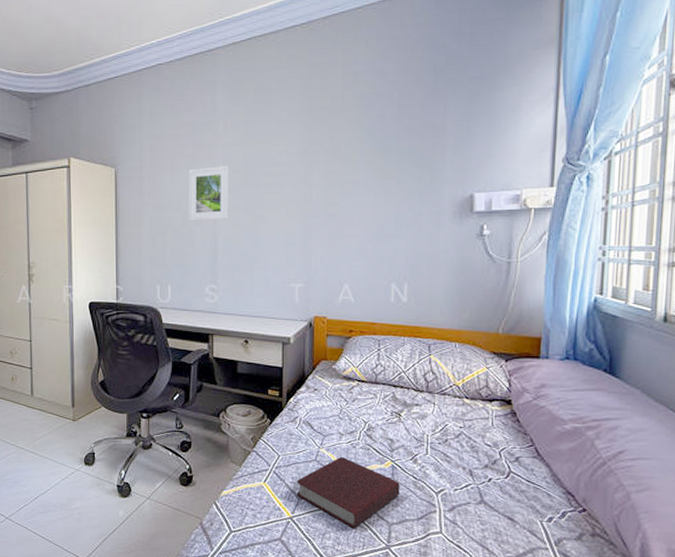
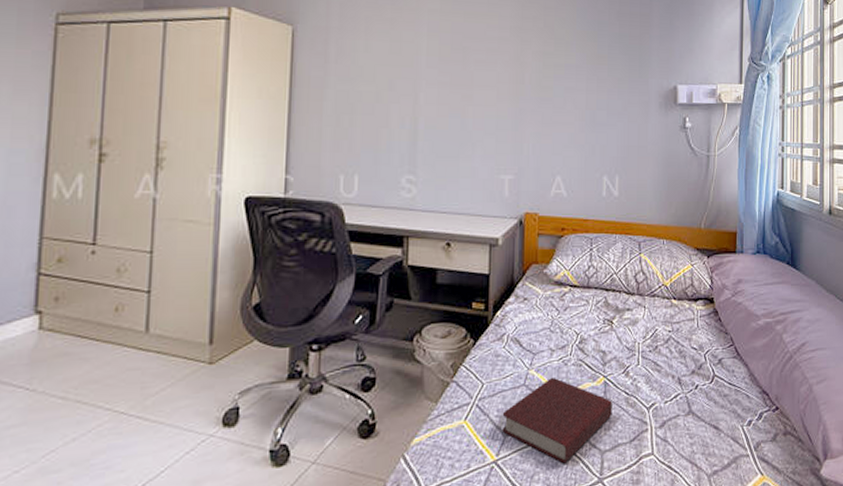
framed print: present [189,166,229,221] -> none [385,34,434,98]

